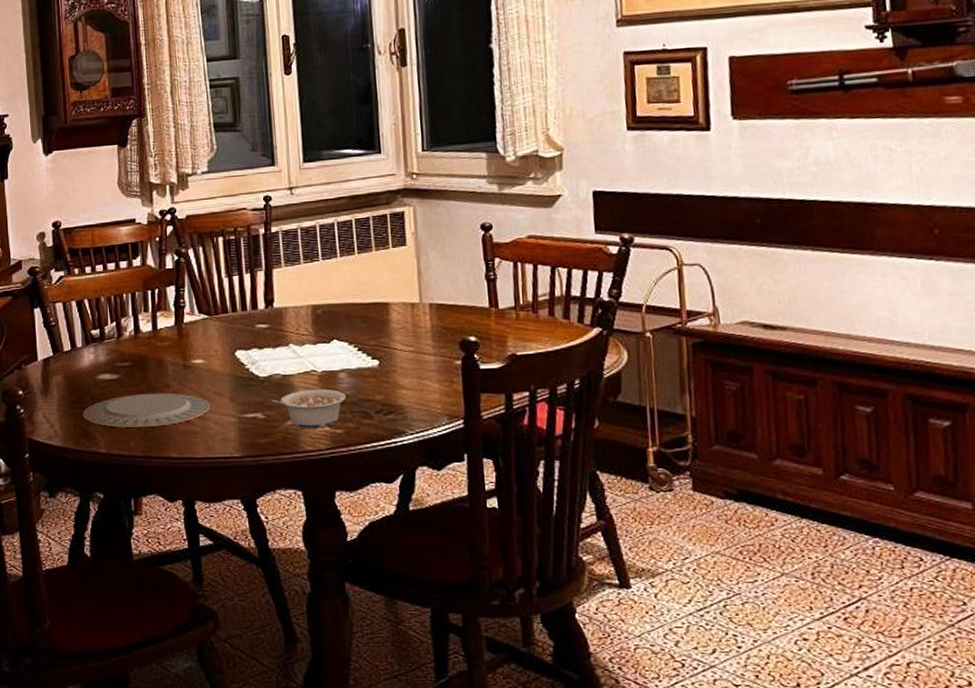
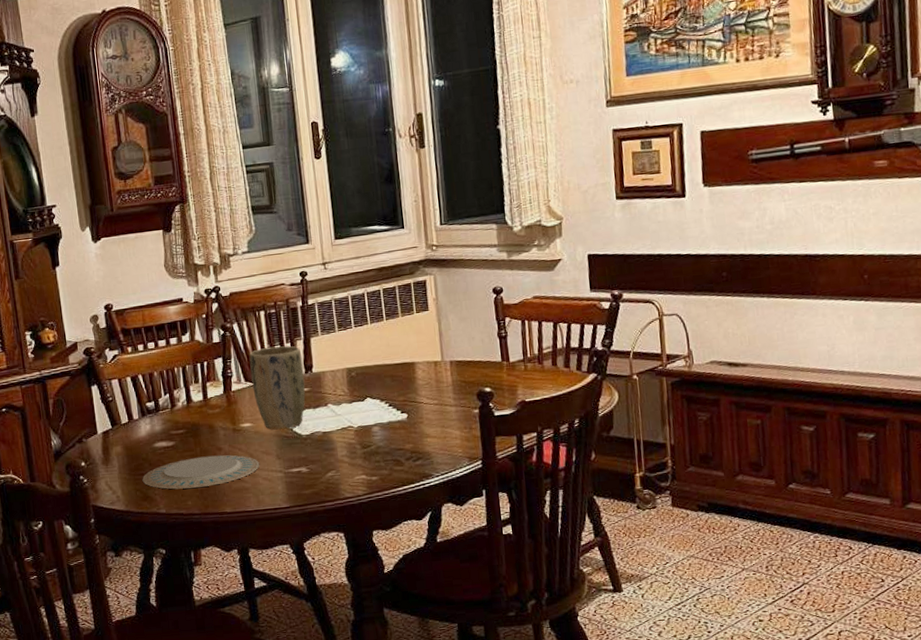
plant pot: none [204,276,265,369] -> present [249,345,306,430]
legume: present [271,388,346,429] -> none [313,441,380,479]

